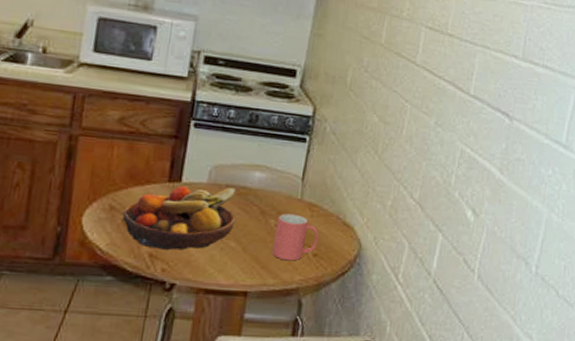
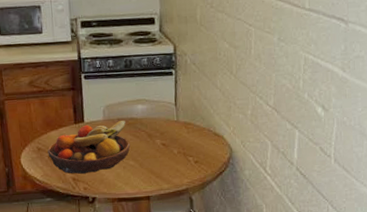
mug: present [272,213,319,261] -> none [161,133,197,170]

